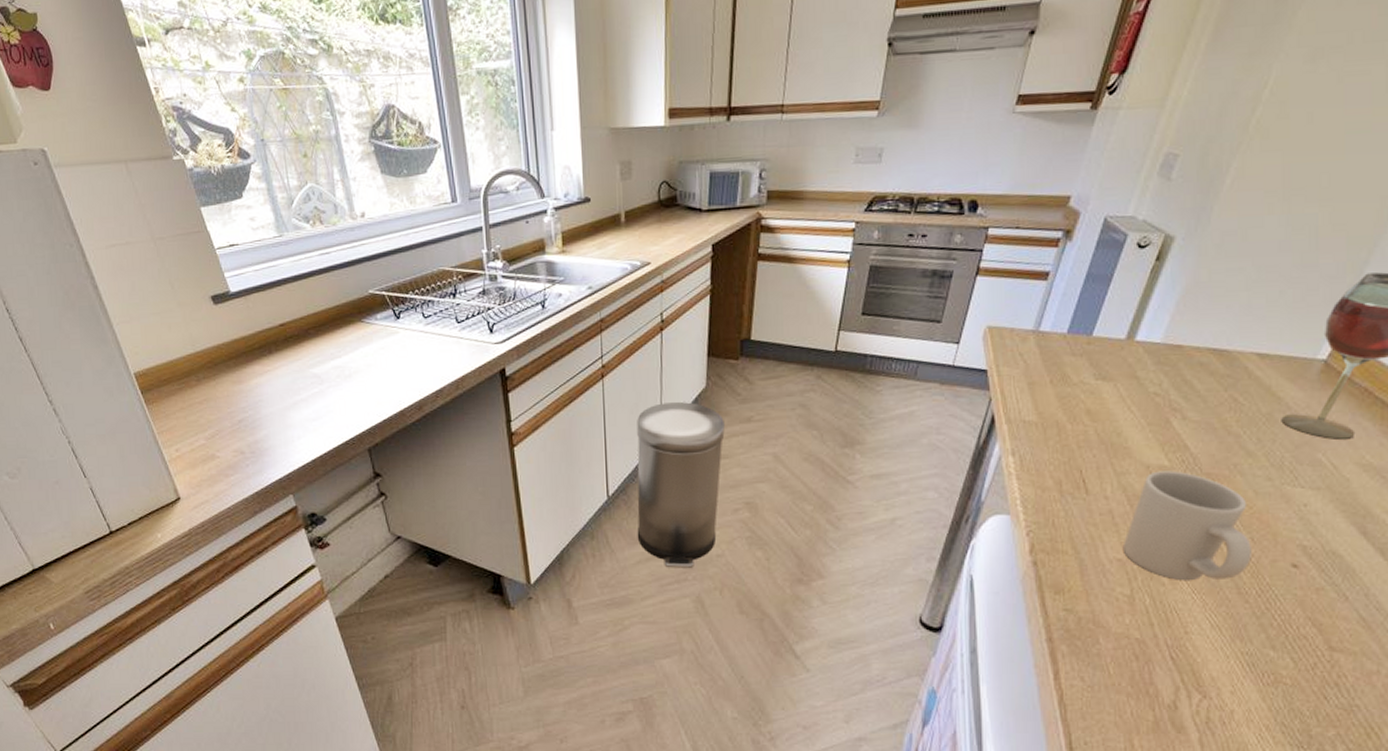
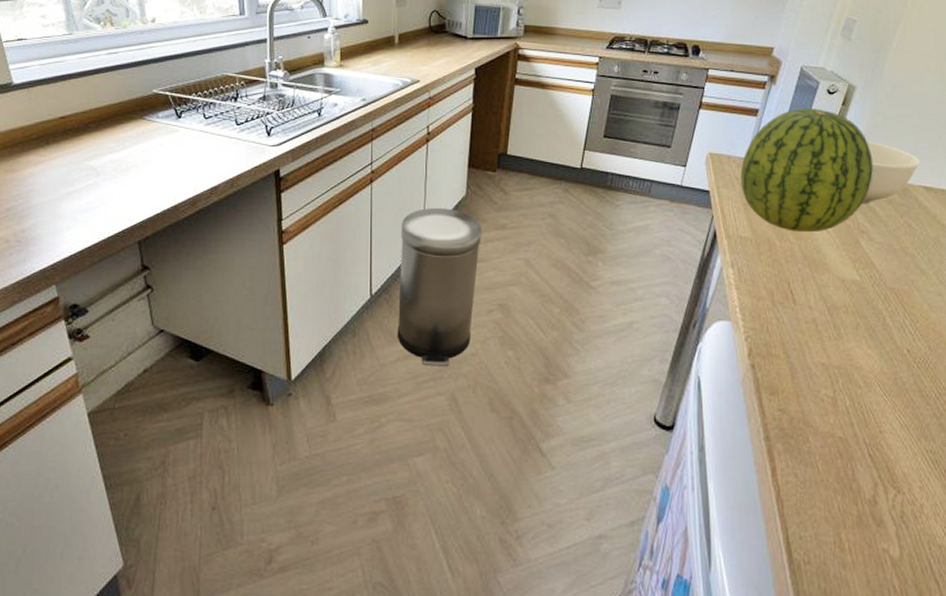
fruit: none [1025,267,1193,412] -> present [740,109,874,231]
mug: present [1122,470,1252,580] -> none [825,285,930,383]
bowl: none [1176,301,1254,377] -> present [862,140,921,204]

